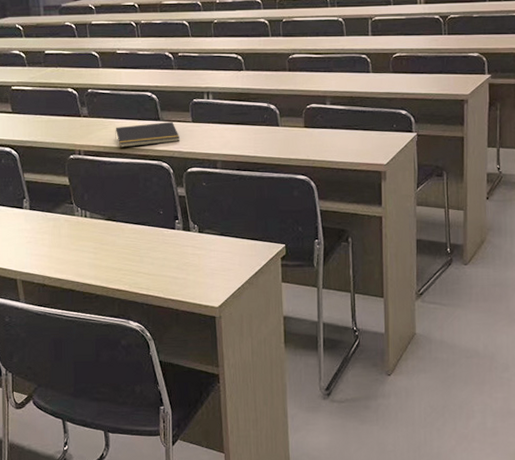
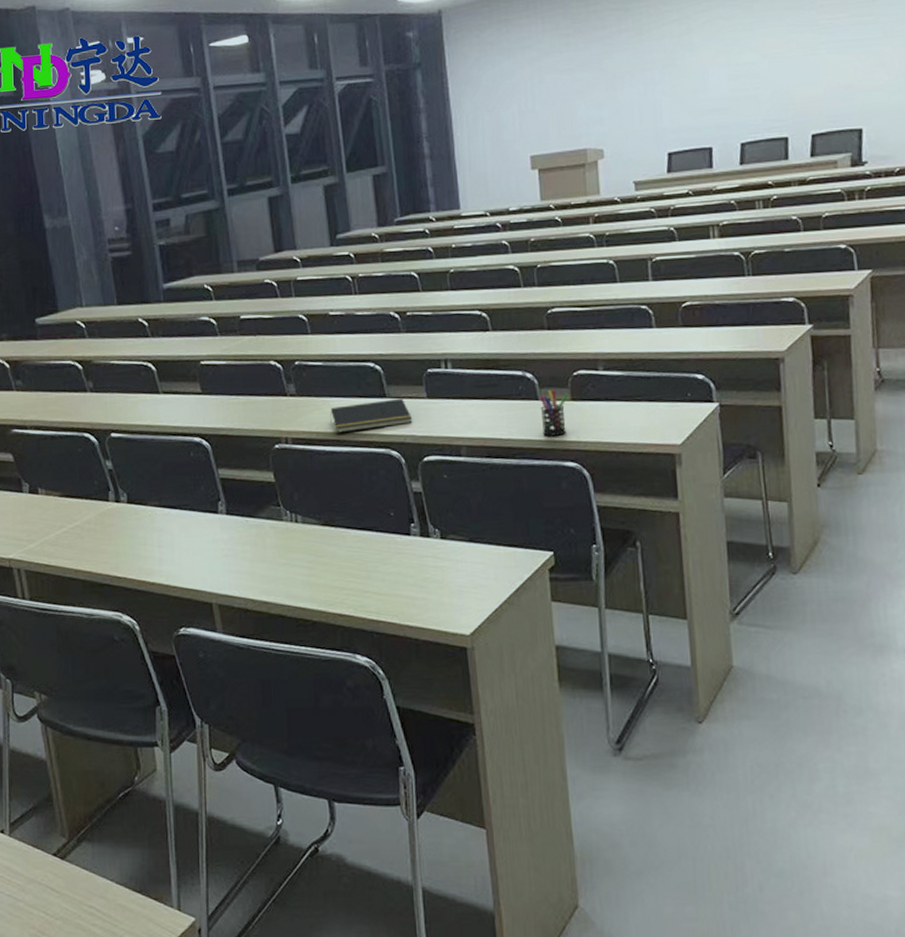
pen holder: none [280,118,303,155] -> present [539,389,569,436]

